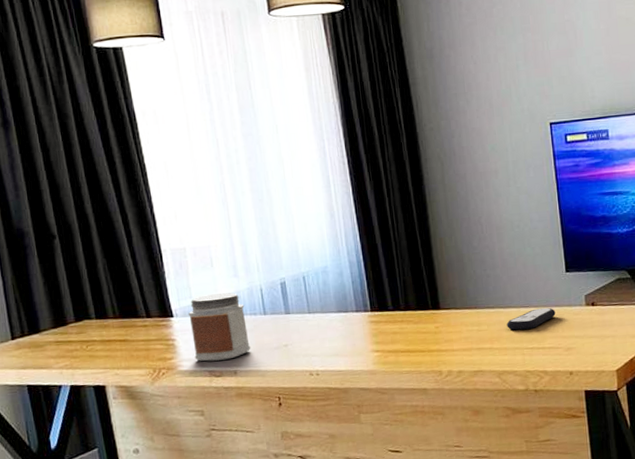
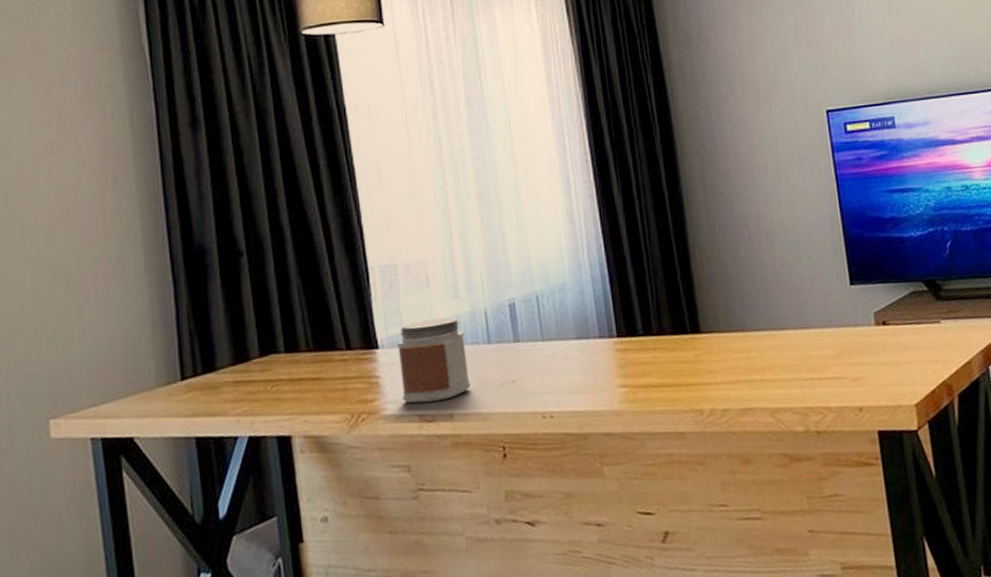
remote control: present [507,307,556,330] -> none [781,328,840,357]

